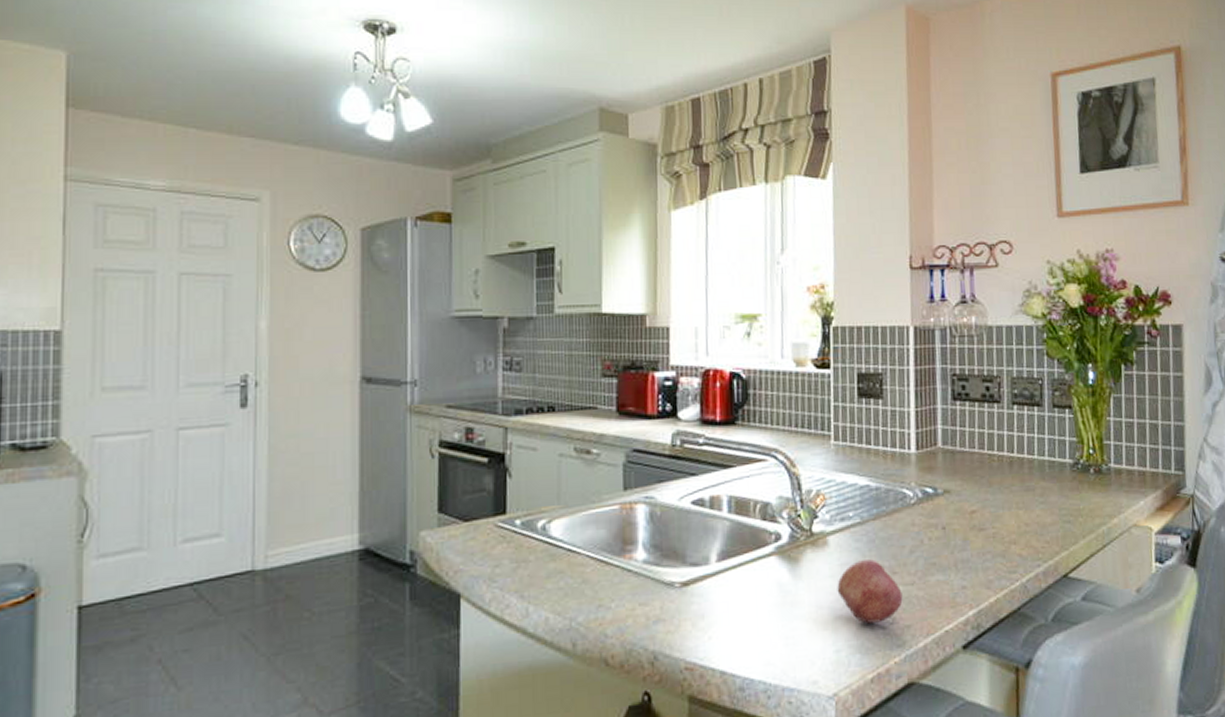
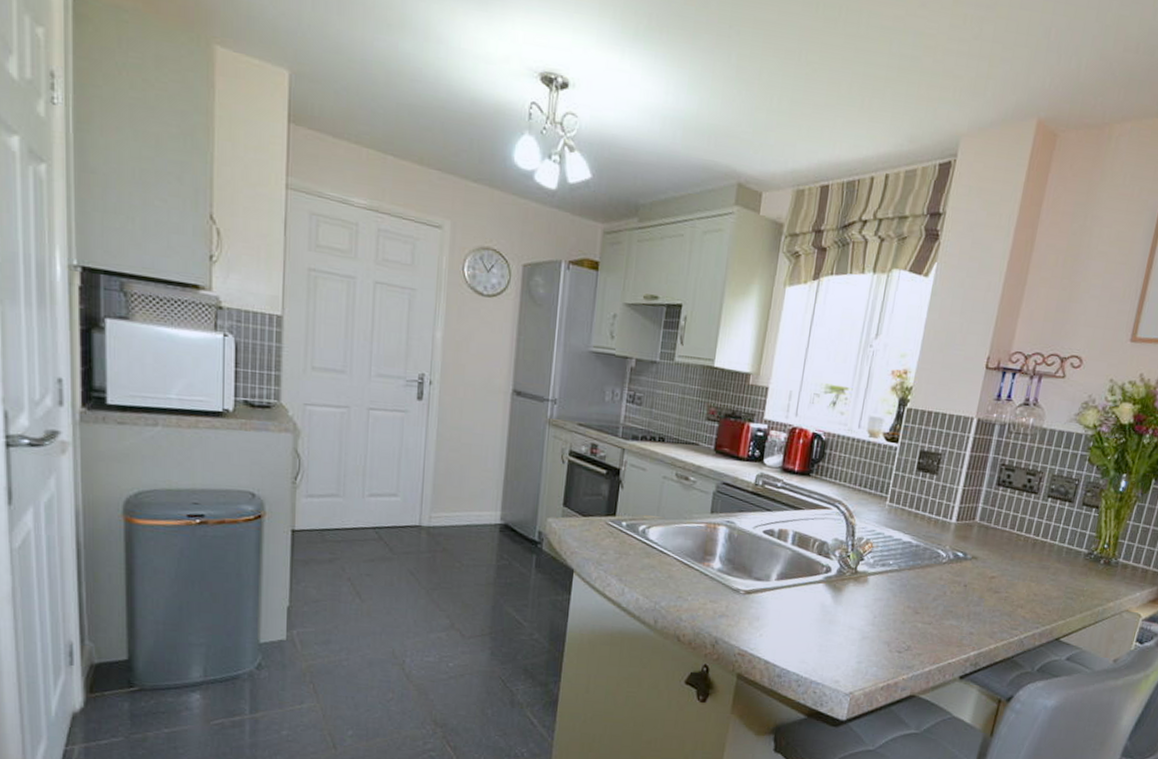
fruit: present [837,559,903,624] -> none [868,598,920,648]

